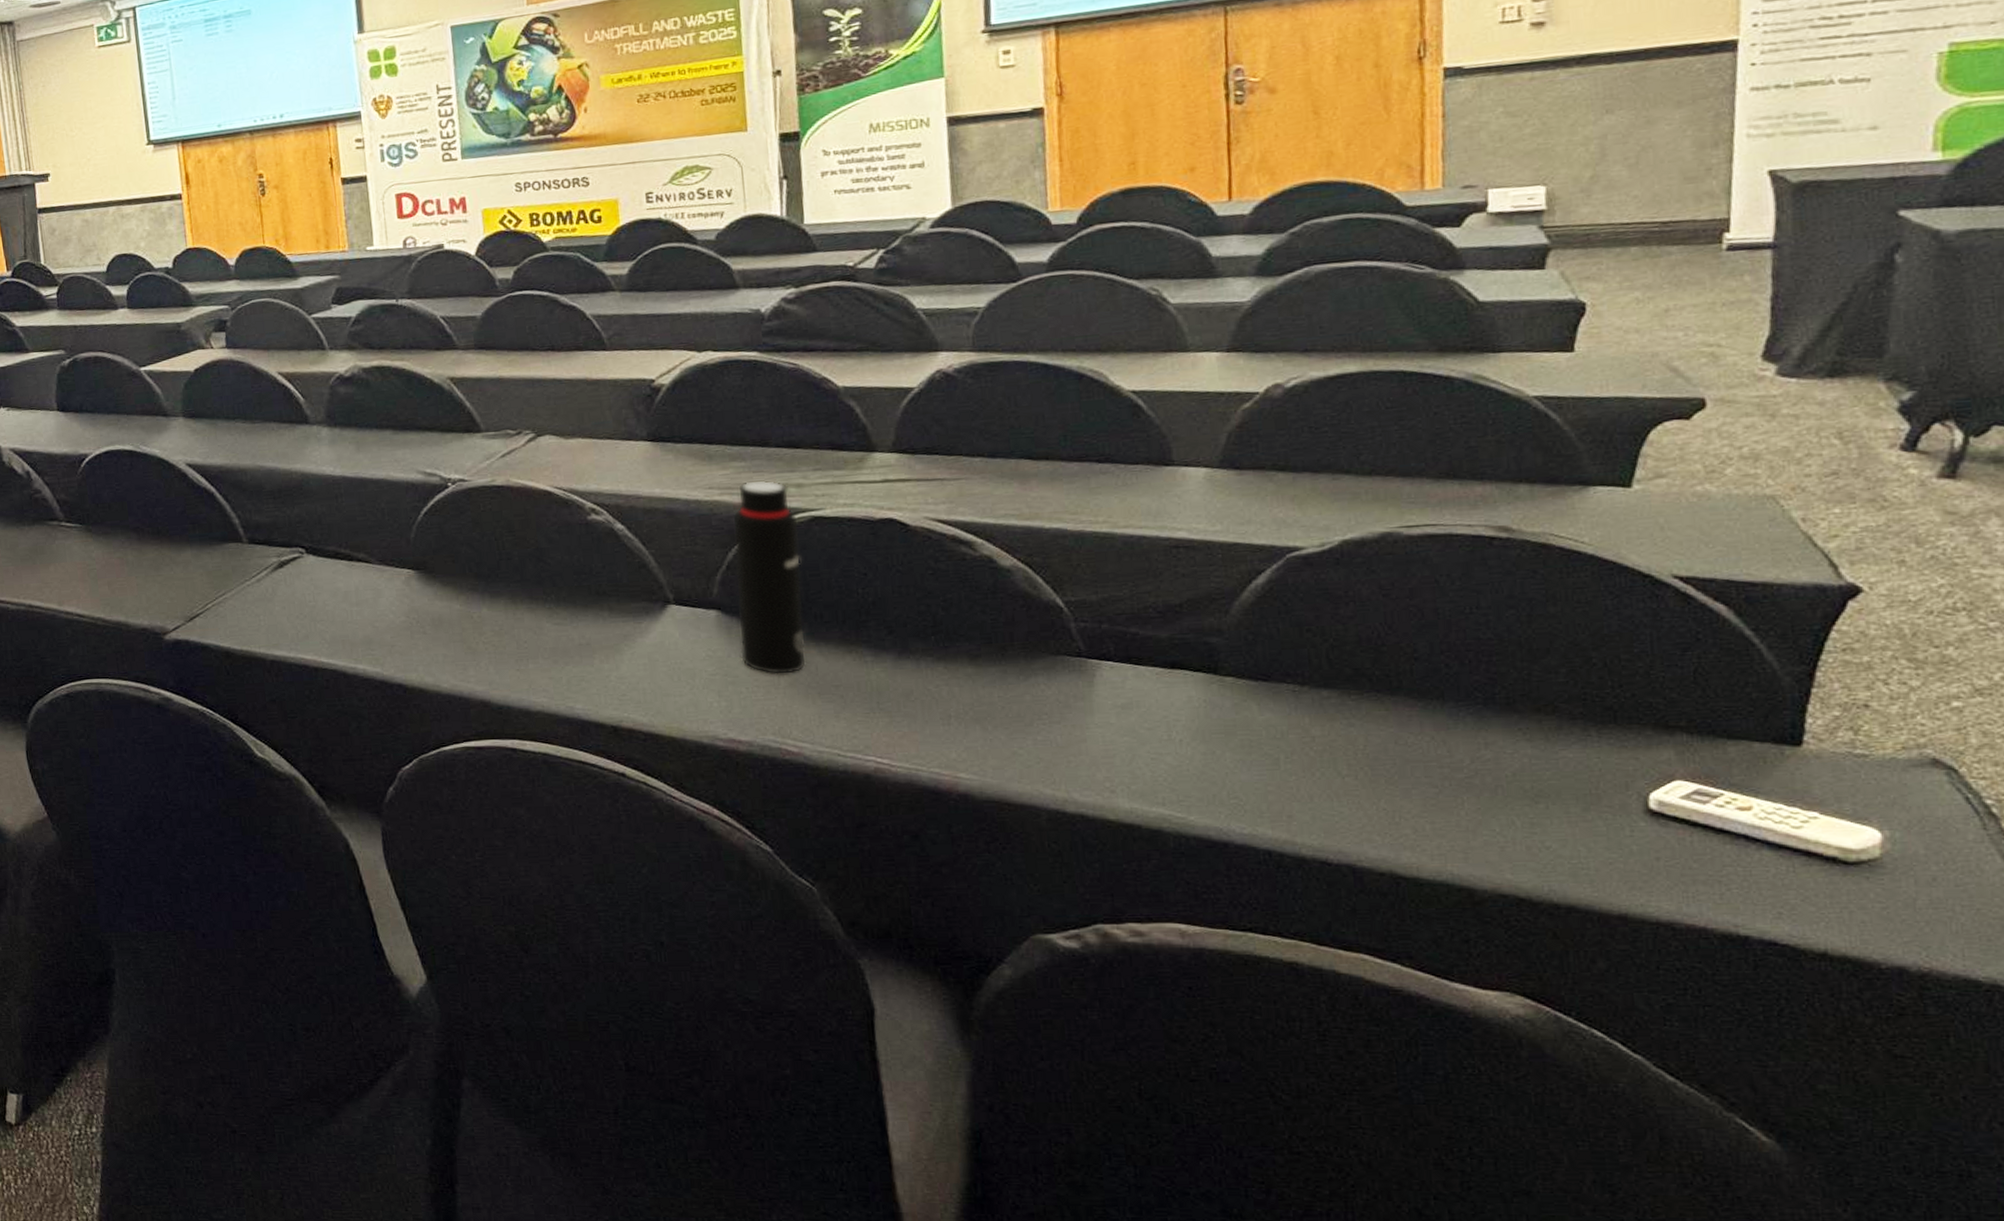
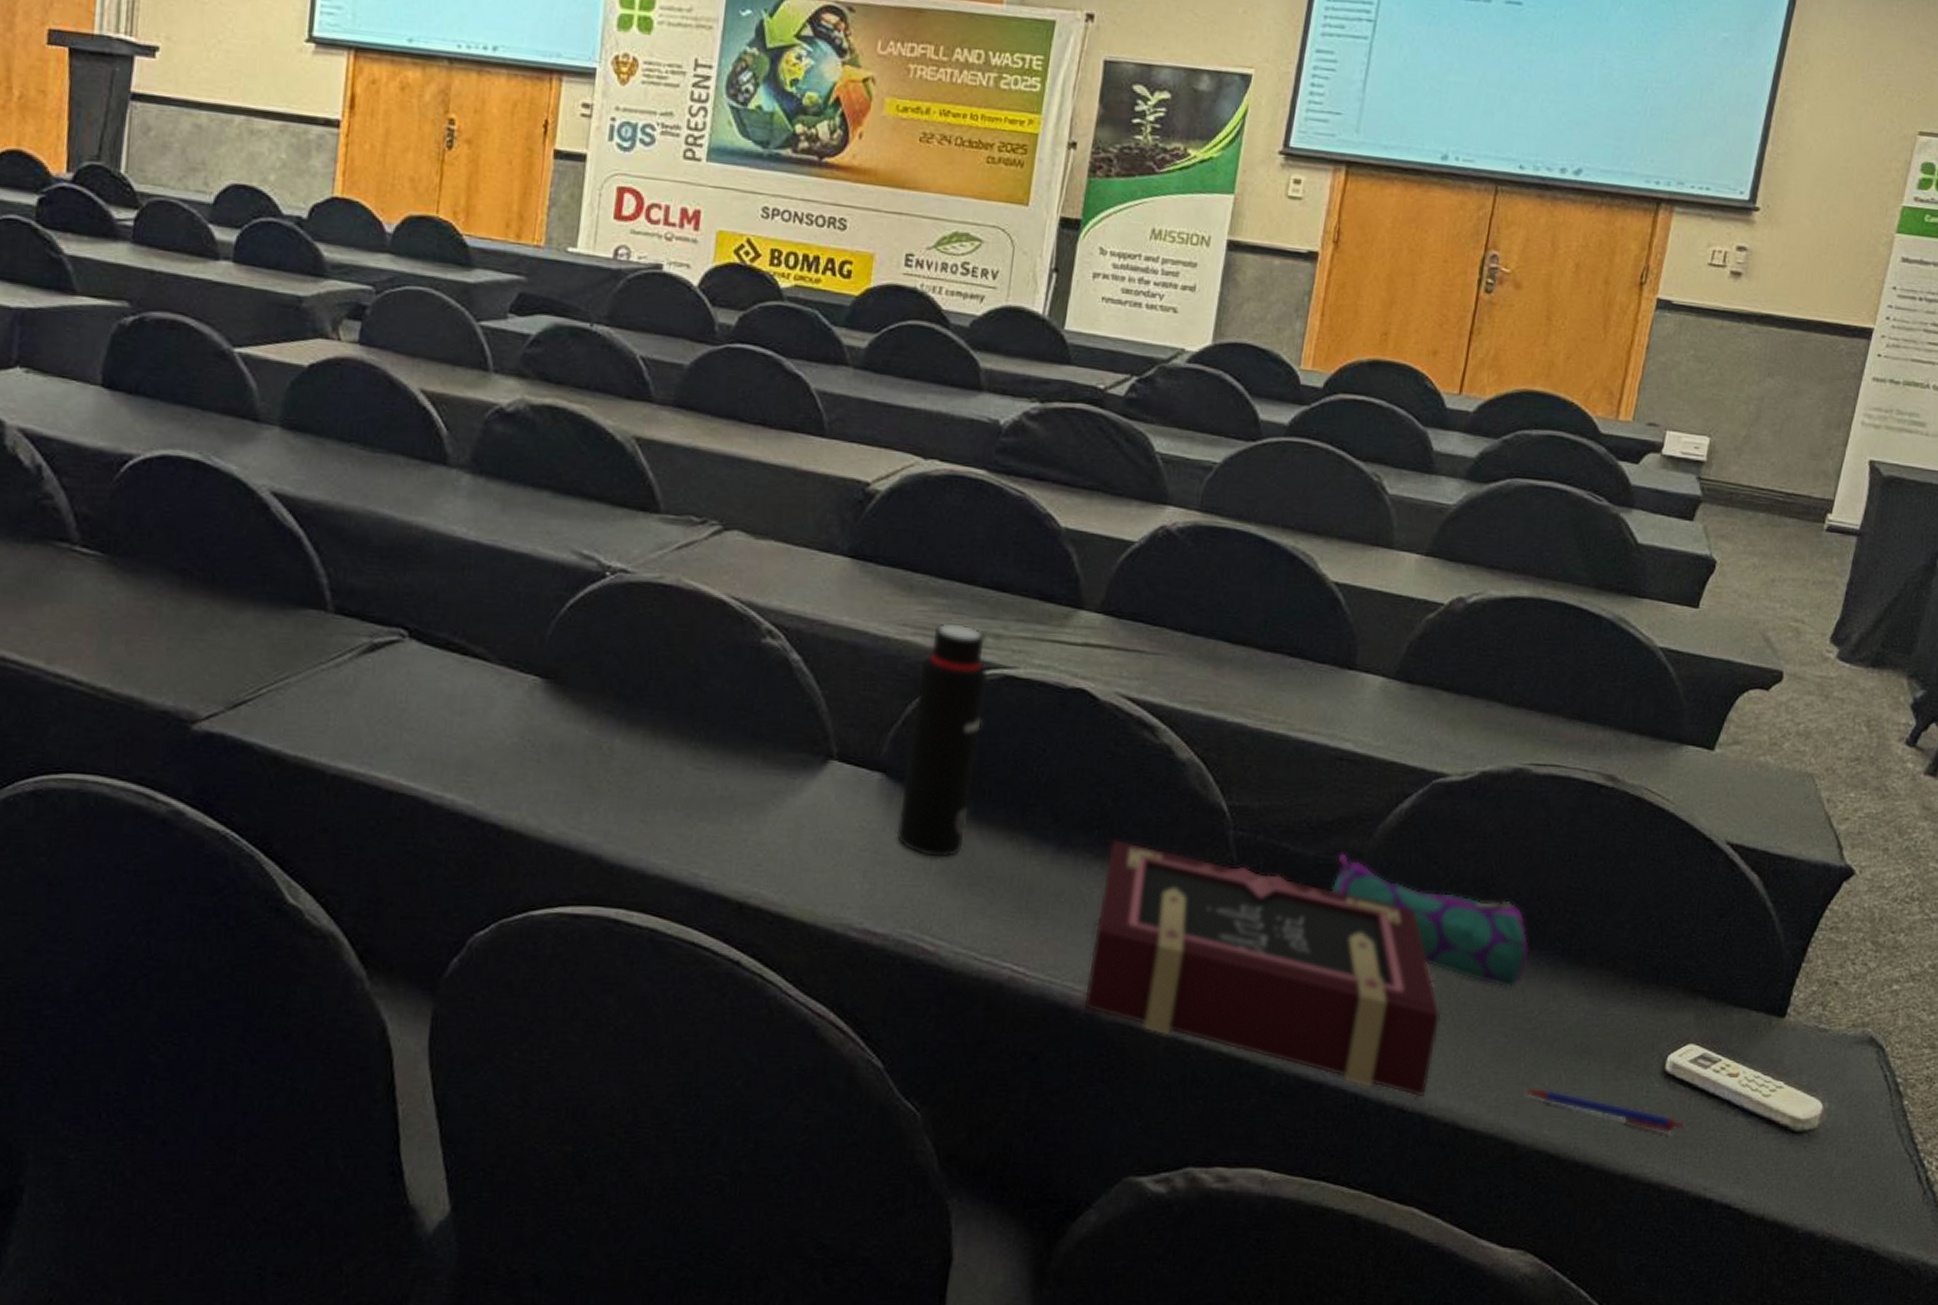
book: none [949,642,1352,850] -> present [1084,840,1441,1097]
pencil case: none [1194,631,1444,742] -> present [1331,853,1530,989]
pen: none [1470,834,1690,872] -> present [1523,1087,1684,1133]

